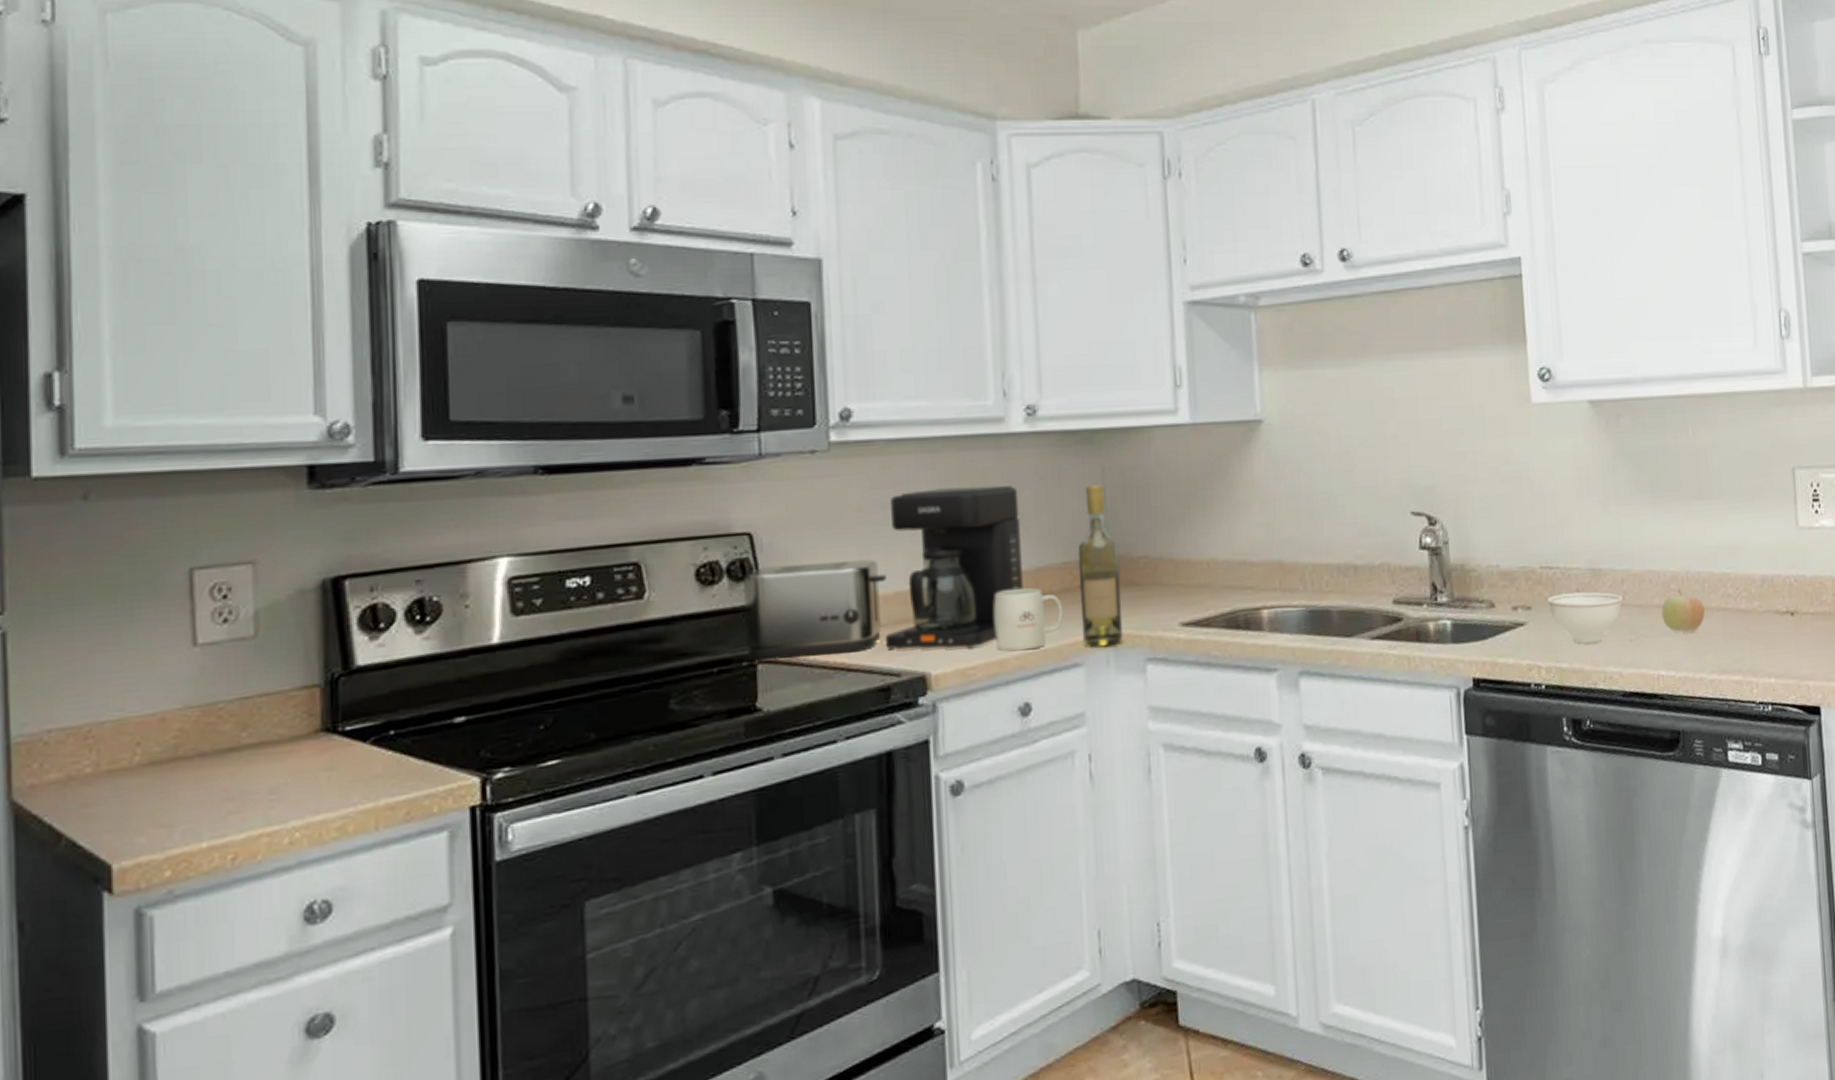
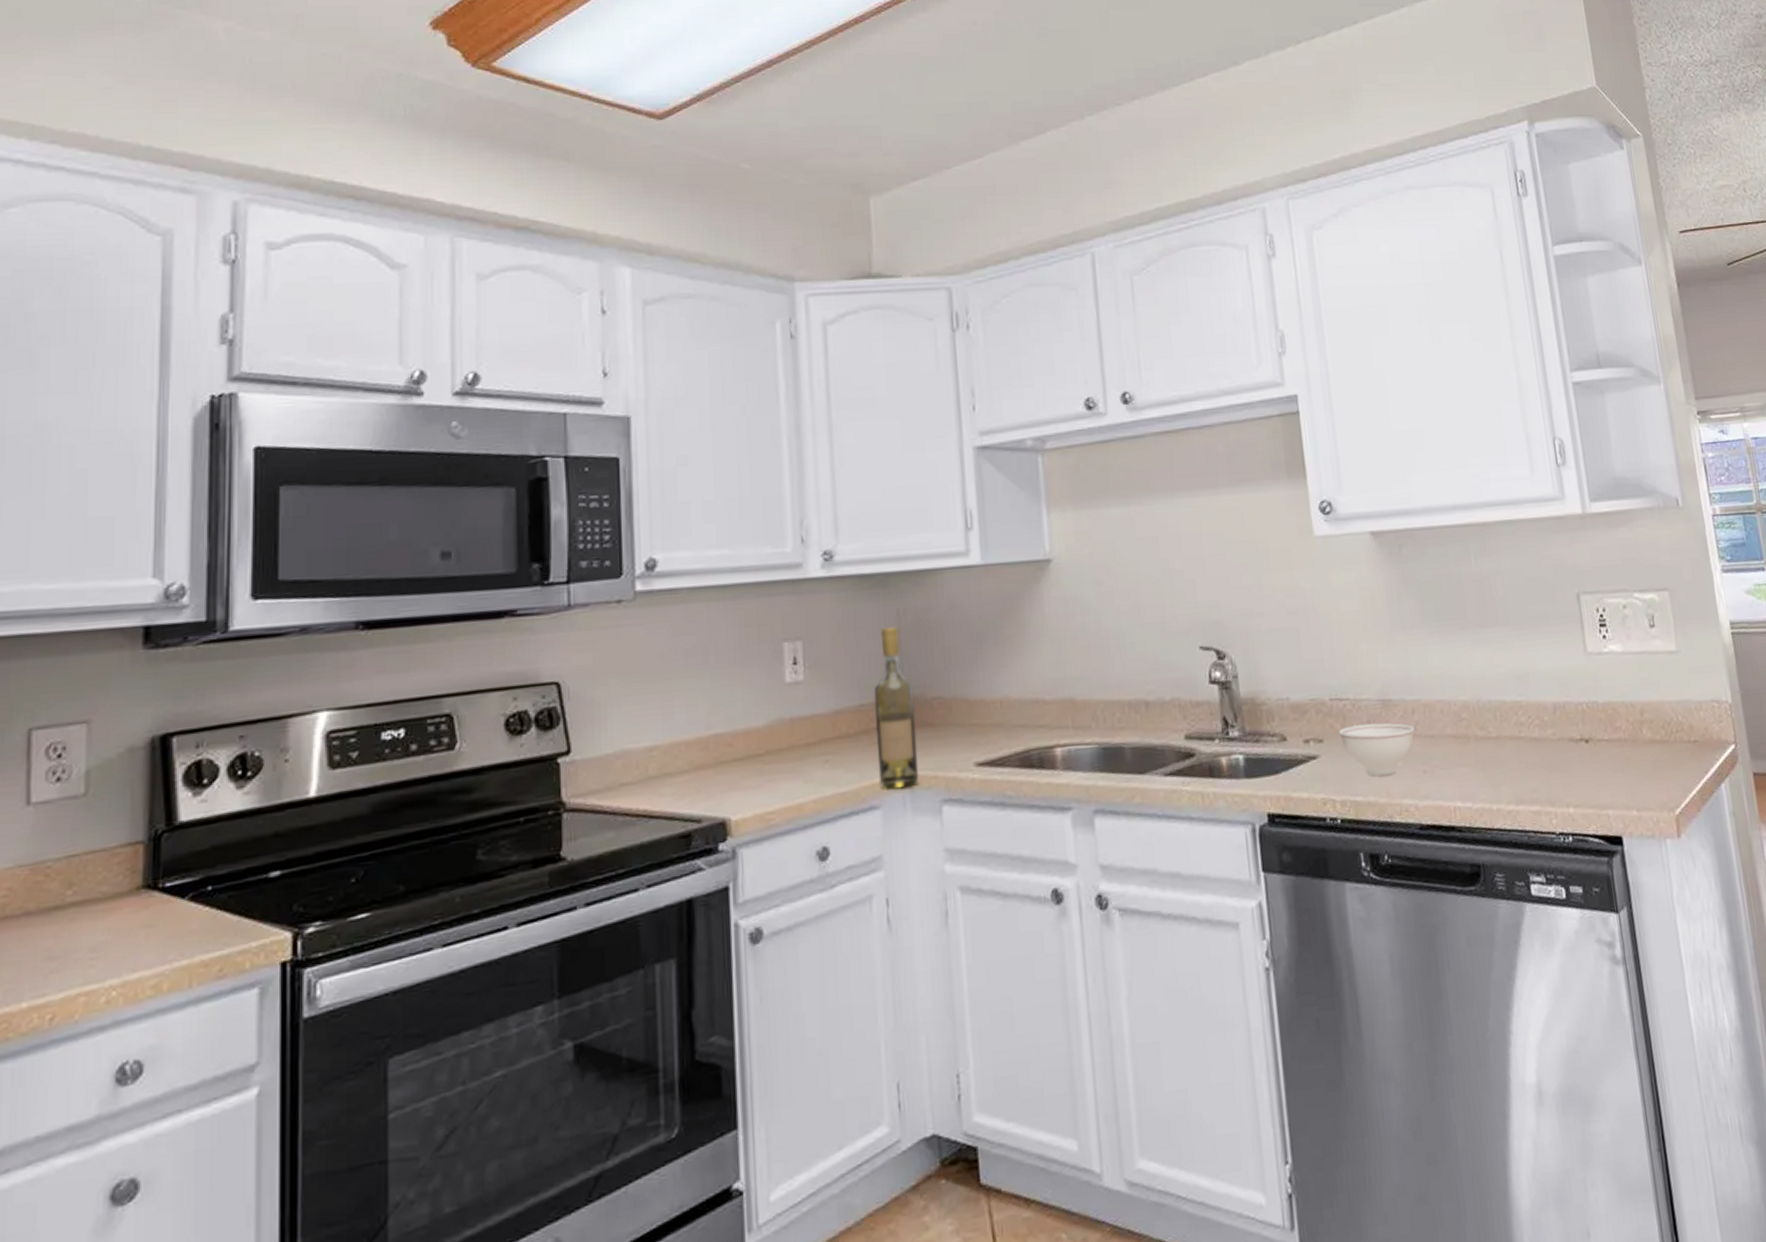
toaster: present [743,560,887,660] -> none [551,706,688,809]
coffee maker: present [885,485,1023,649] -> none [686,630,821,795]
mug: present [993,587,1064,652] -> none [791,730,861,796]
fruit: present [1661,588,1705,633] -> none [1454,717,1499,763]

